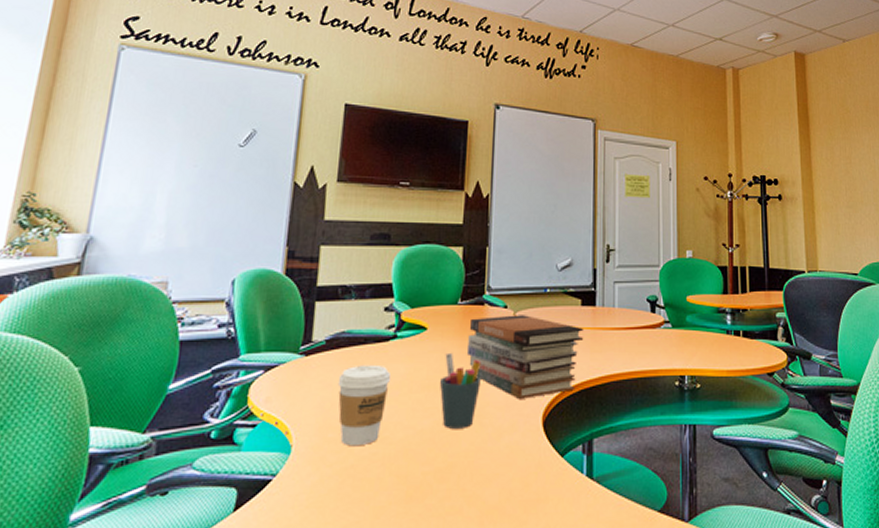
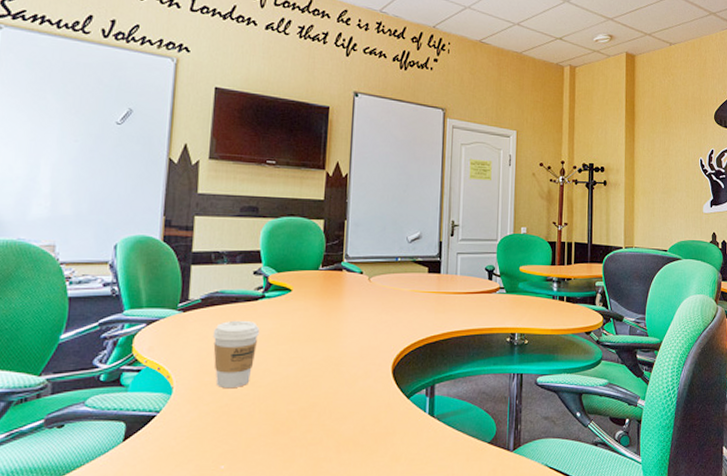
pen holder: present [439,352,482,429] -> none [302,311,340,375]
book stack: present [466,315,584,399] -> none [326,280,430,351]

